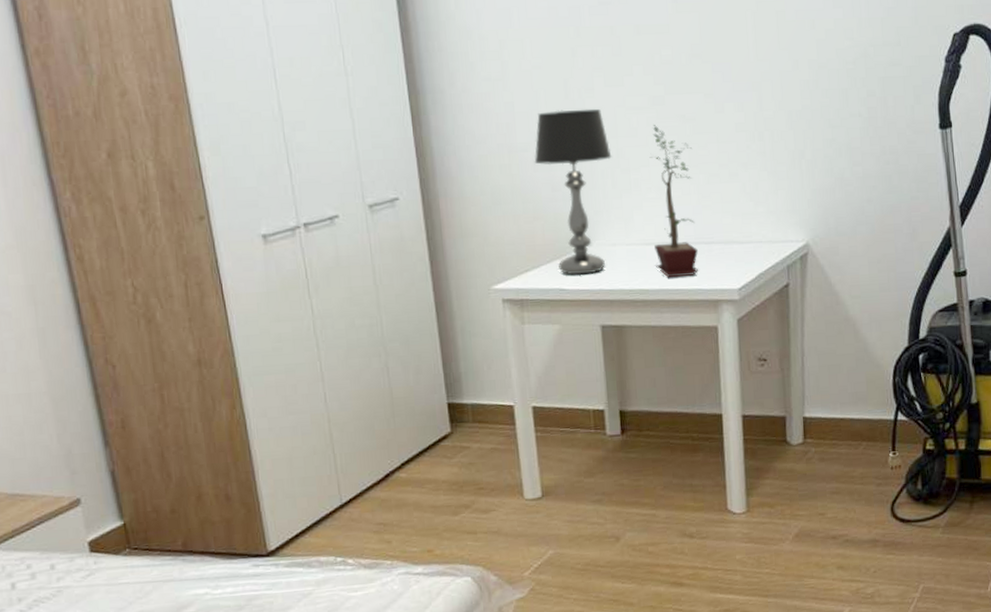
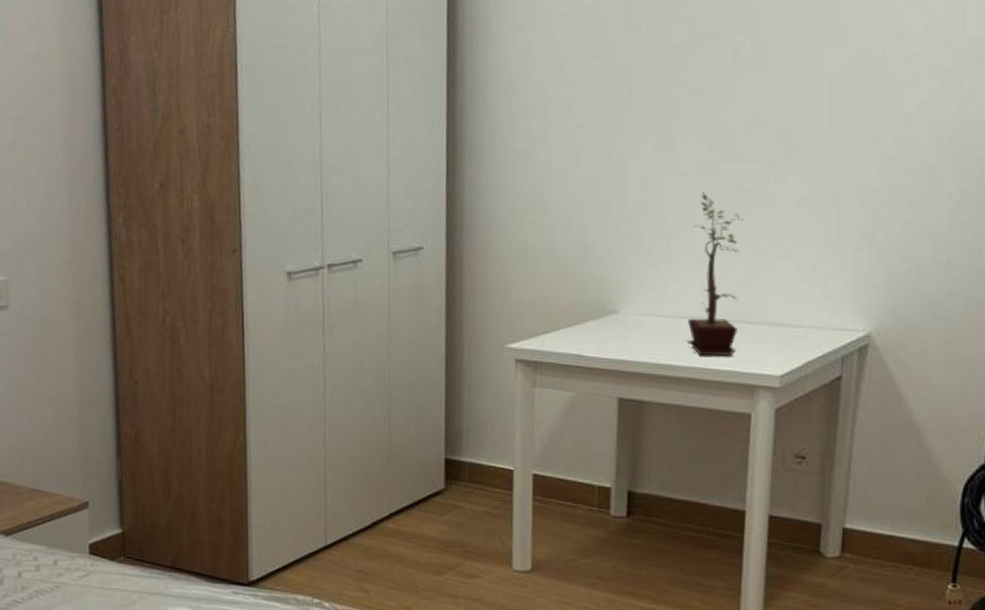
table lamp: present [534,108,612,275] -> none [567,171,652,343]

